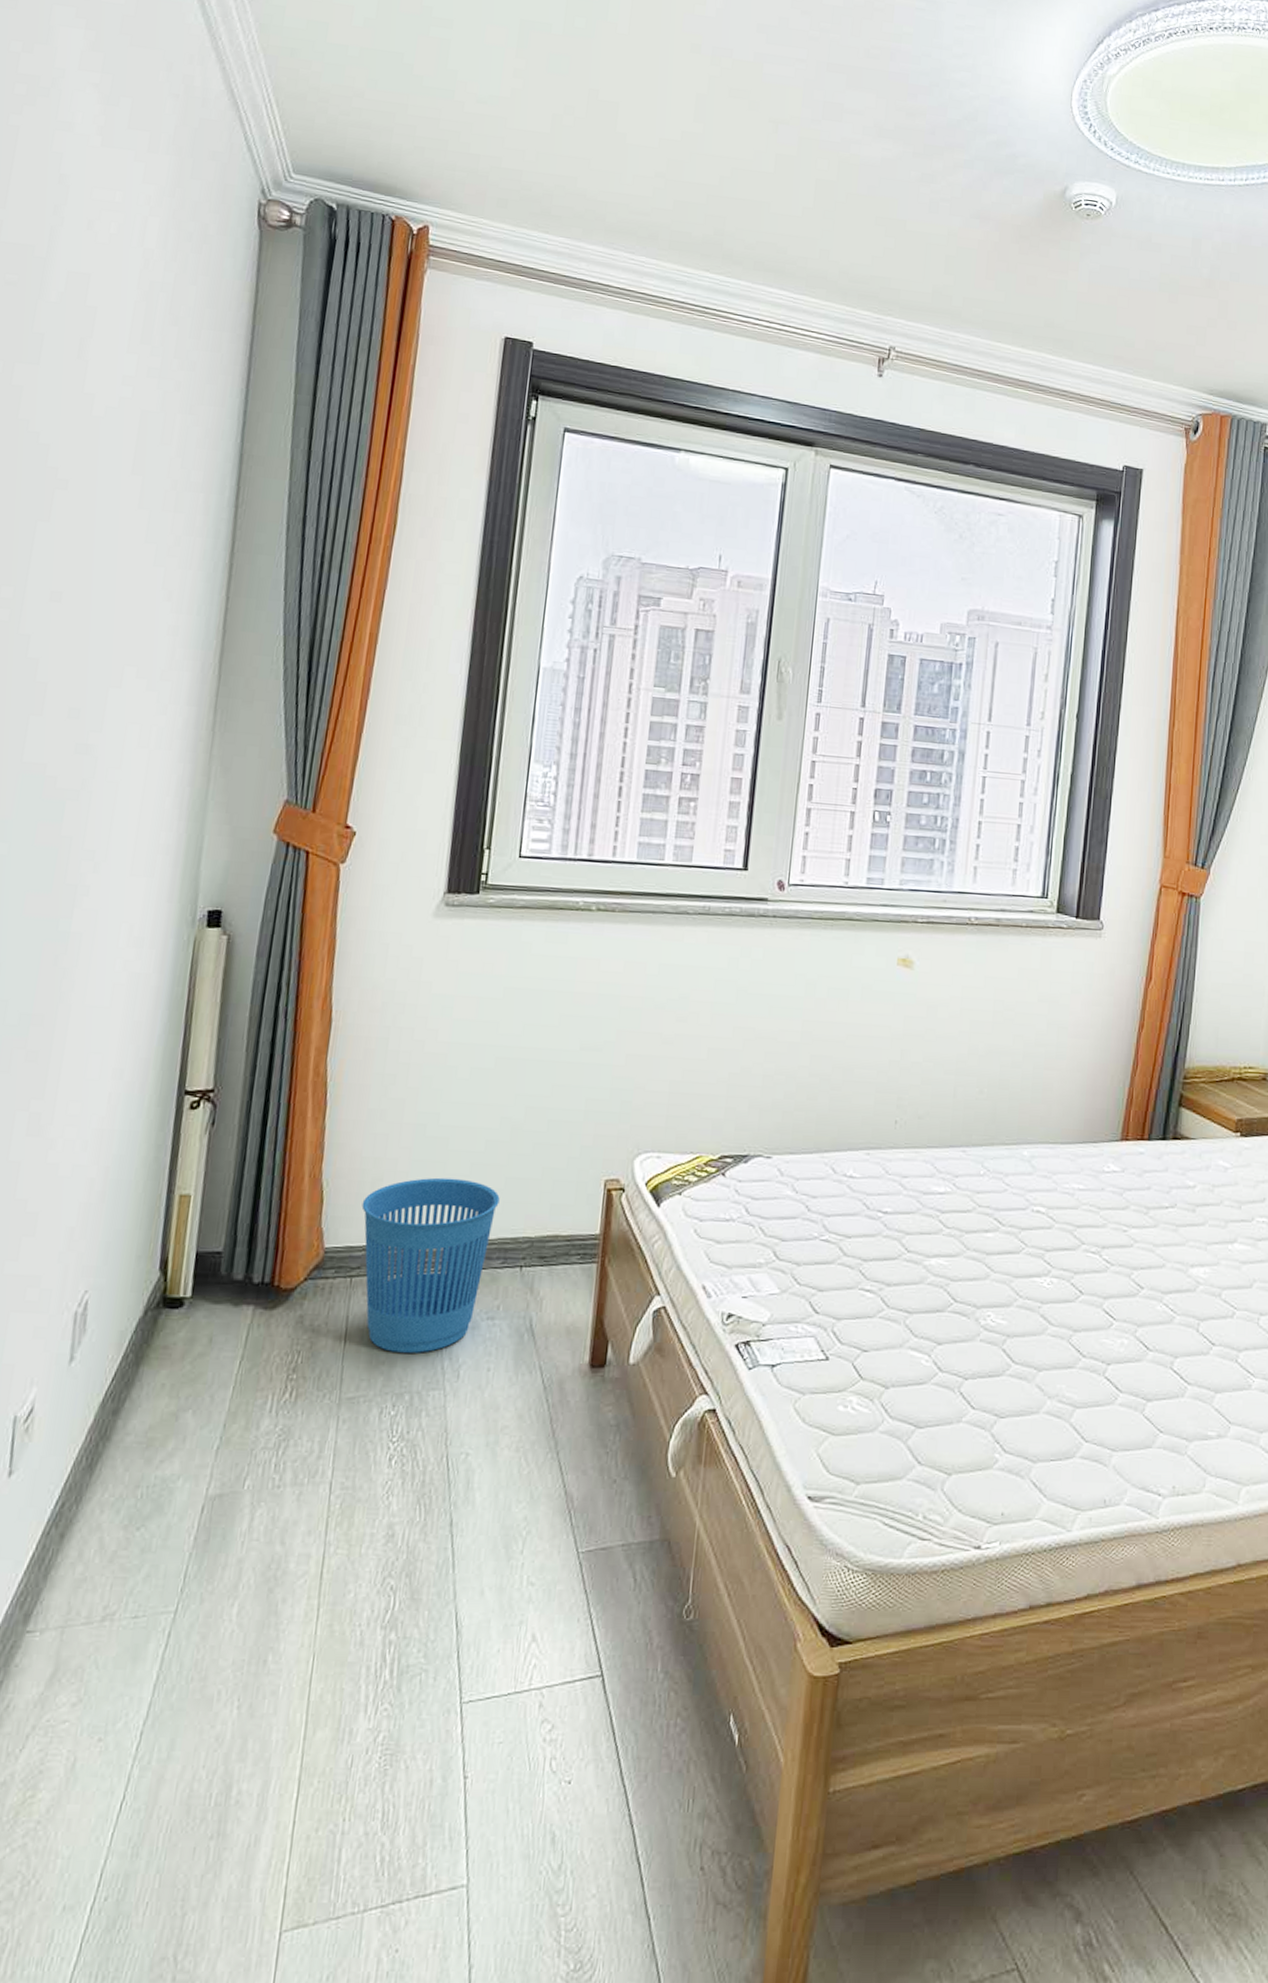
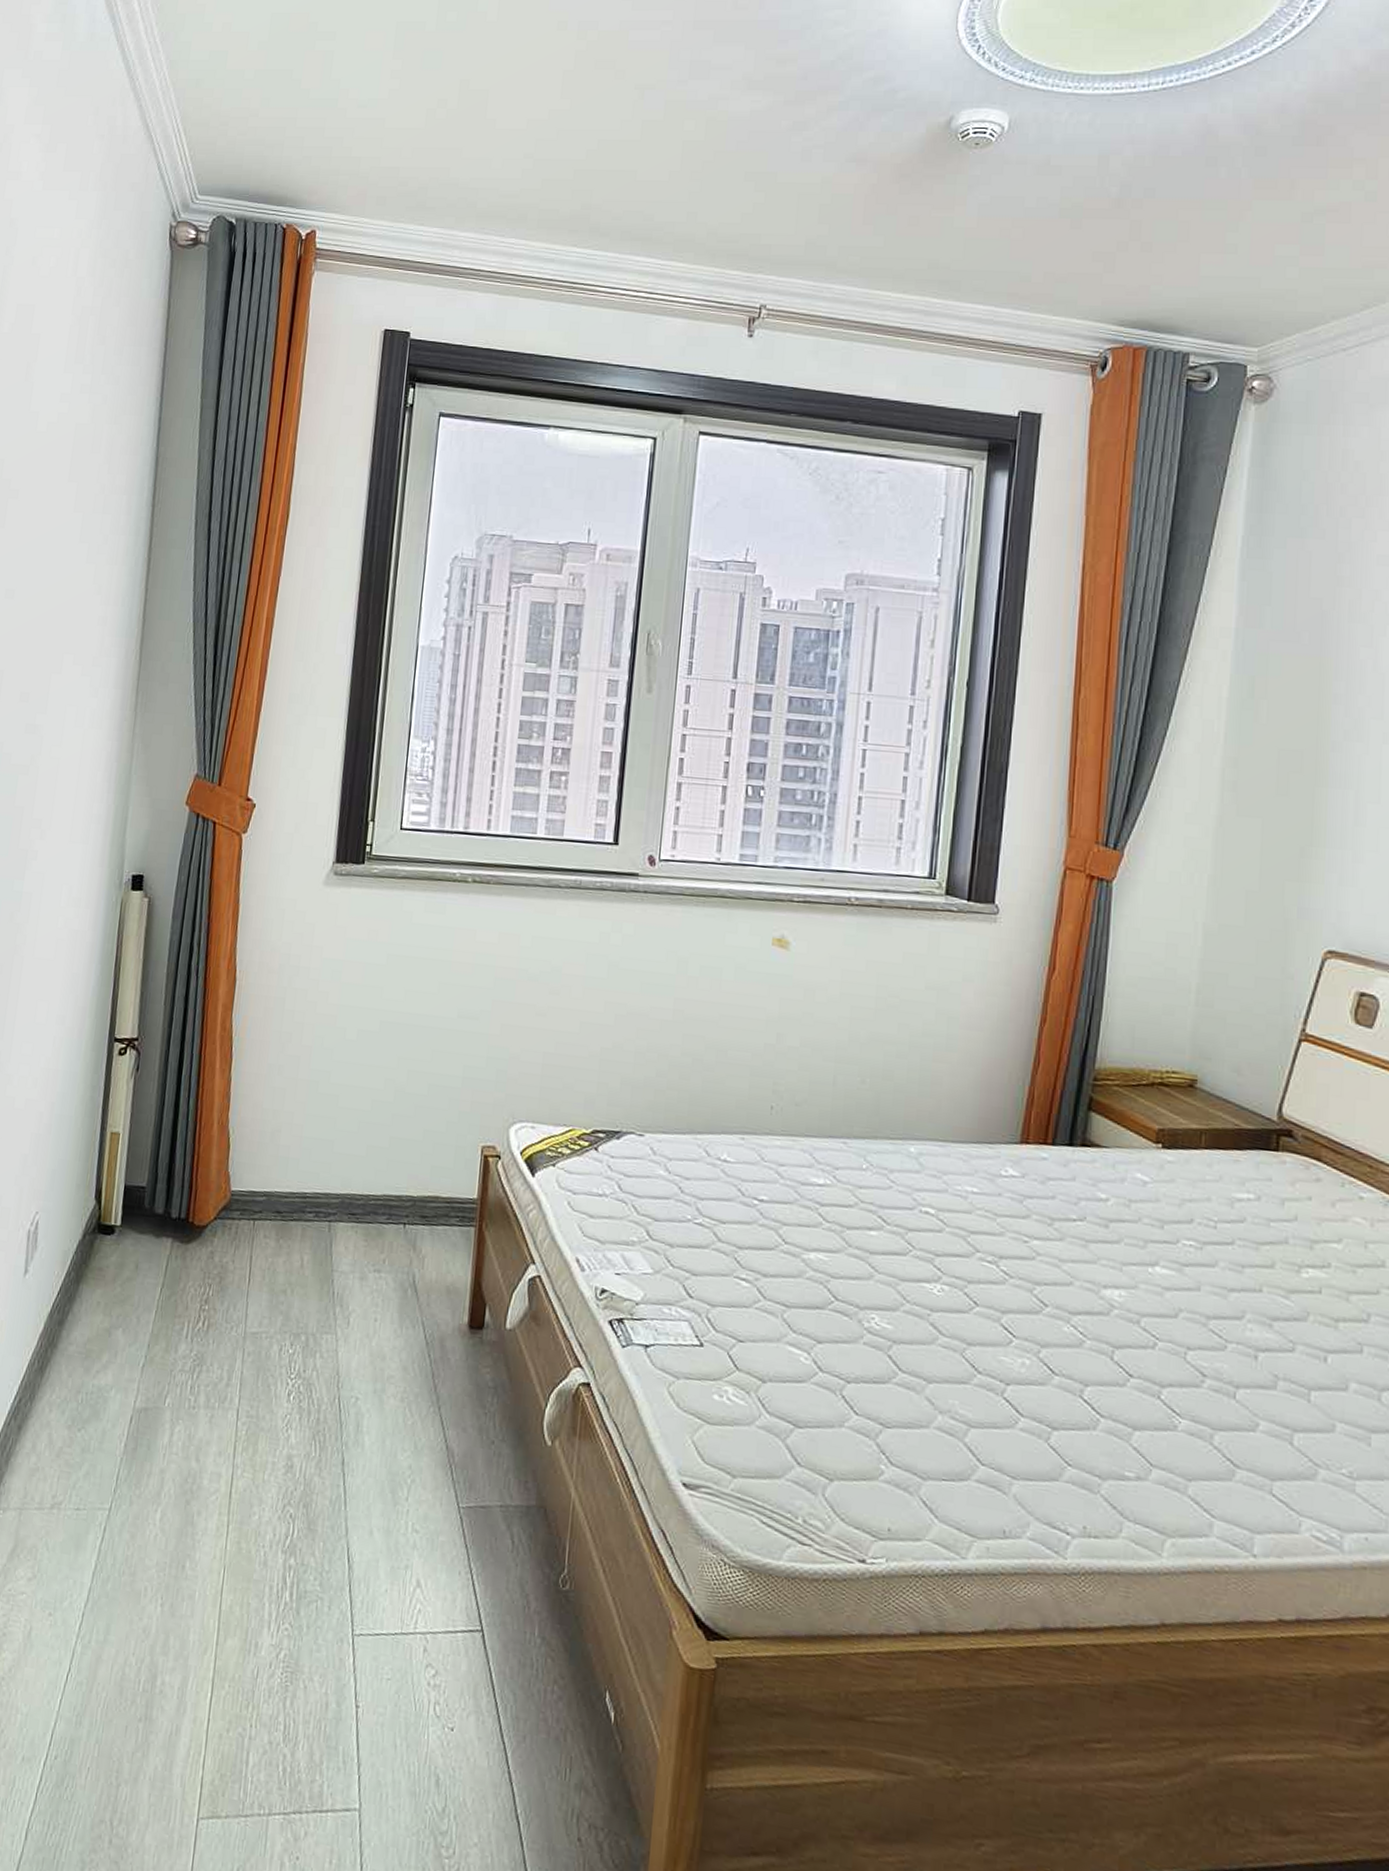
wastebasket: present [361,1177,500,1353] -> none [263,1132,385,1298]

